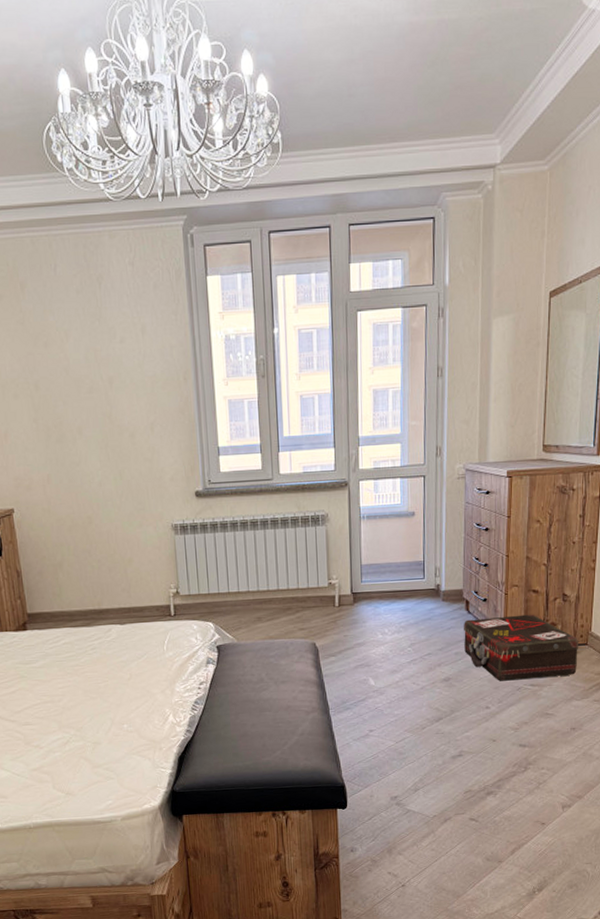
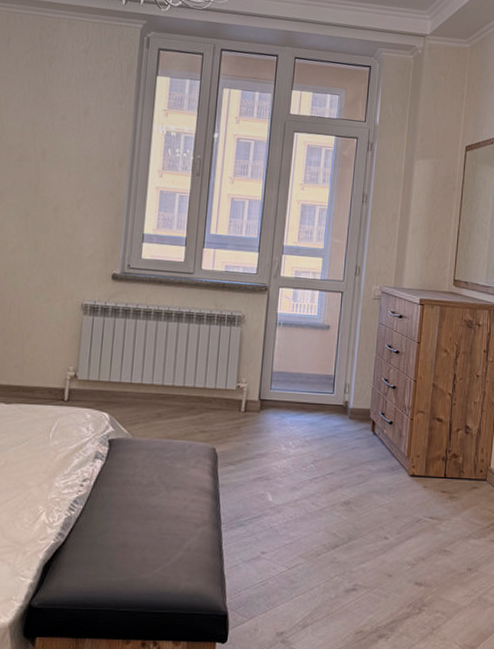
suitcase: present [464,614,579,681] -> none [367,441,479,511]

